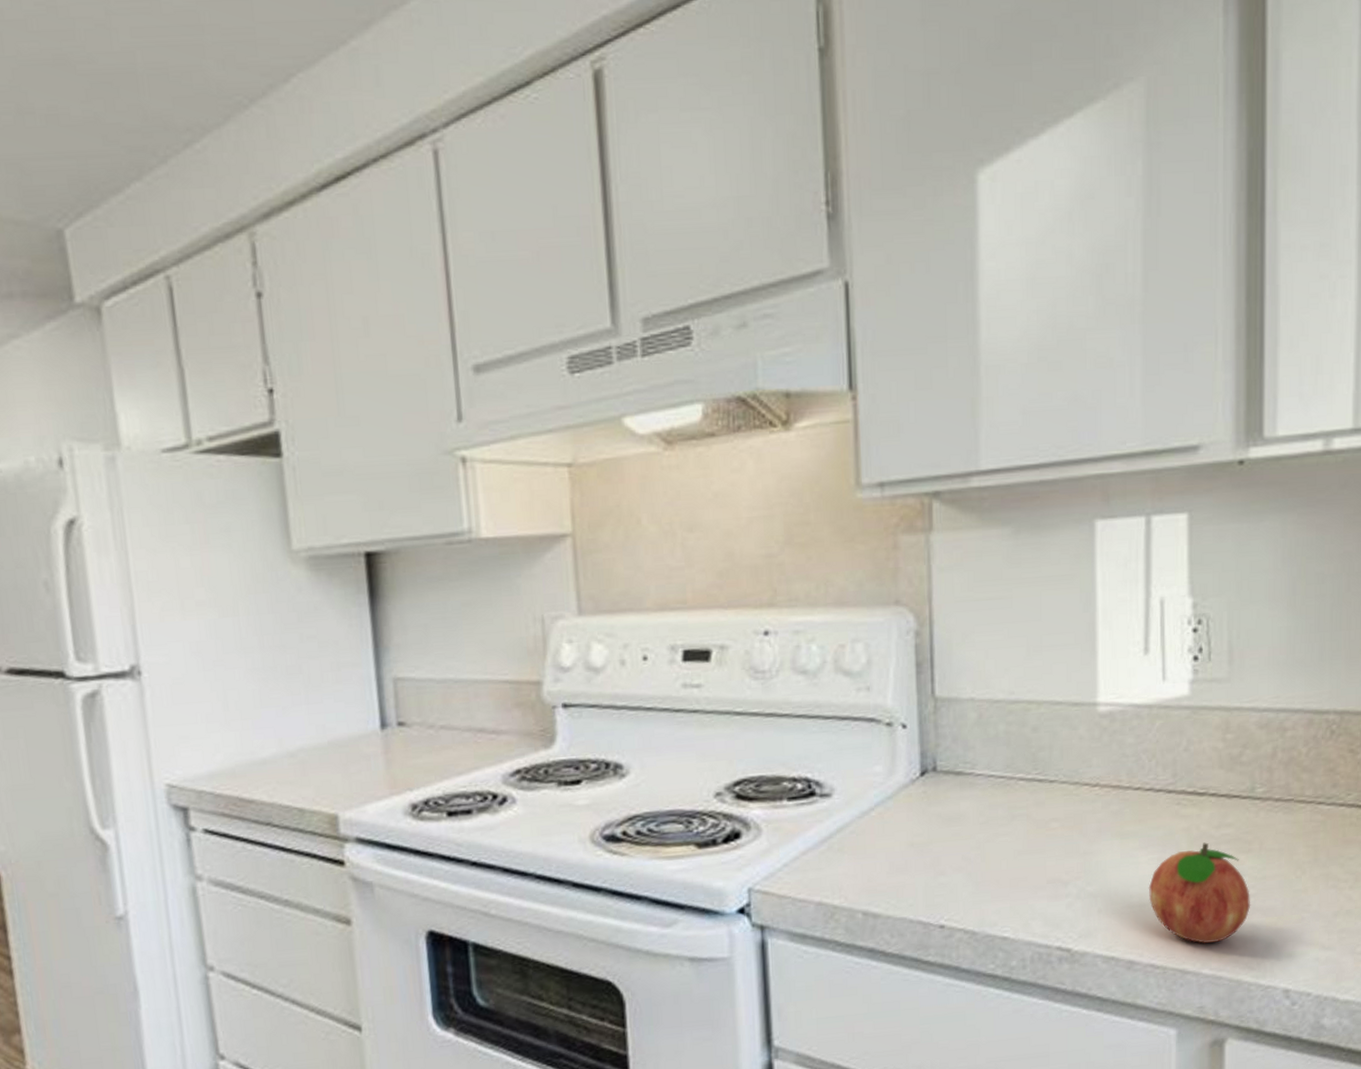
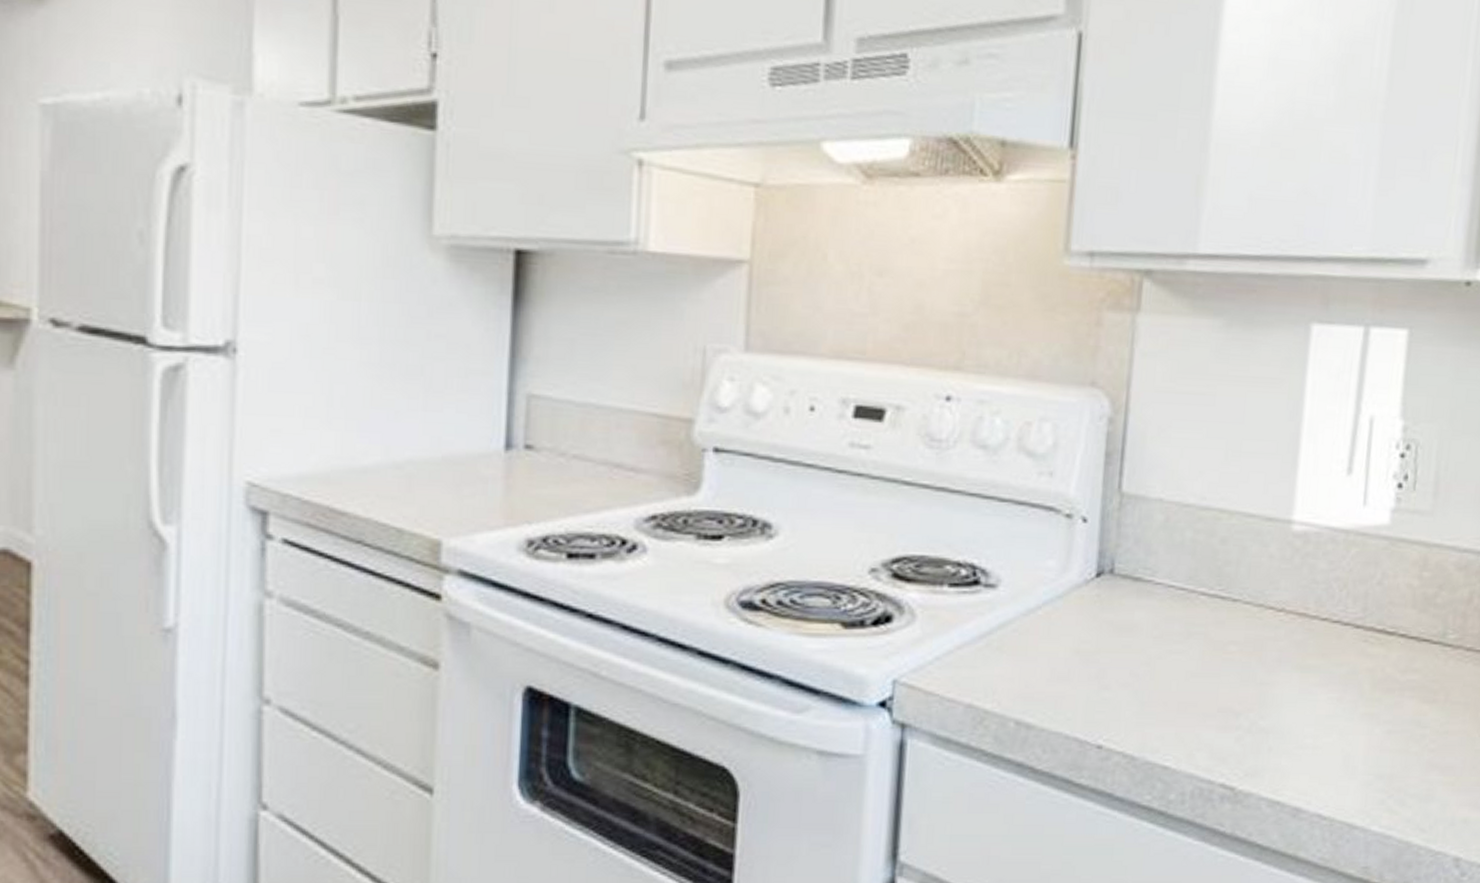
fruit: present [1148,842,1251,944] -> none [1323,686,1430,797]

